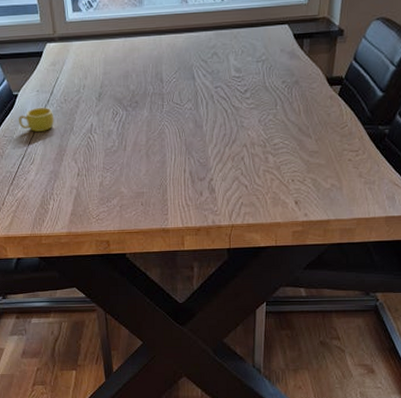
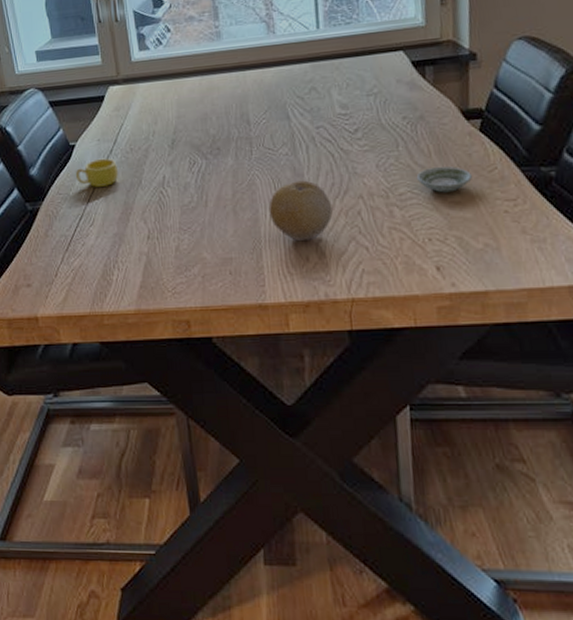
fruit: none [174,131,223,179] -> present [269,180,333,241]
saucer: none [288,123,328,144] -> present [416,166,472,193]

